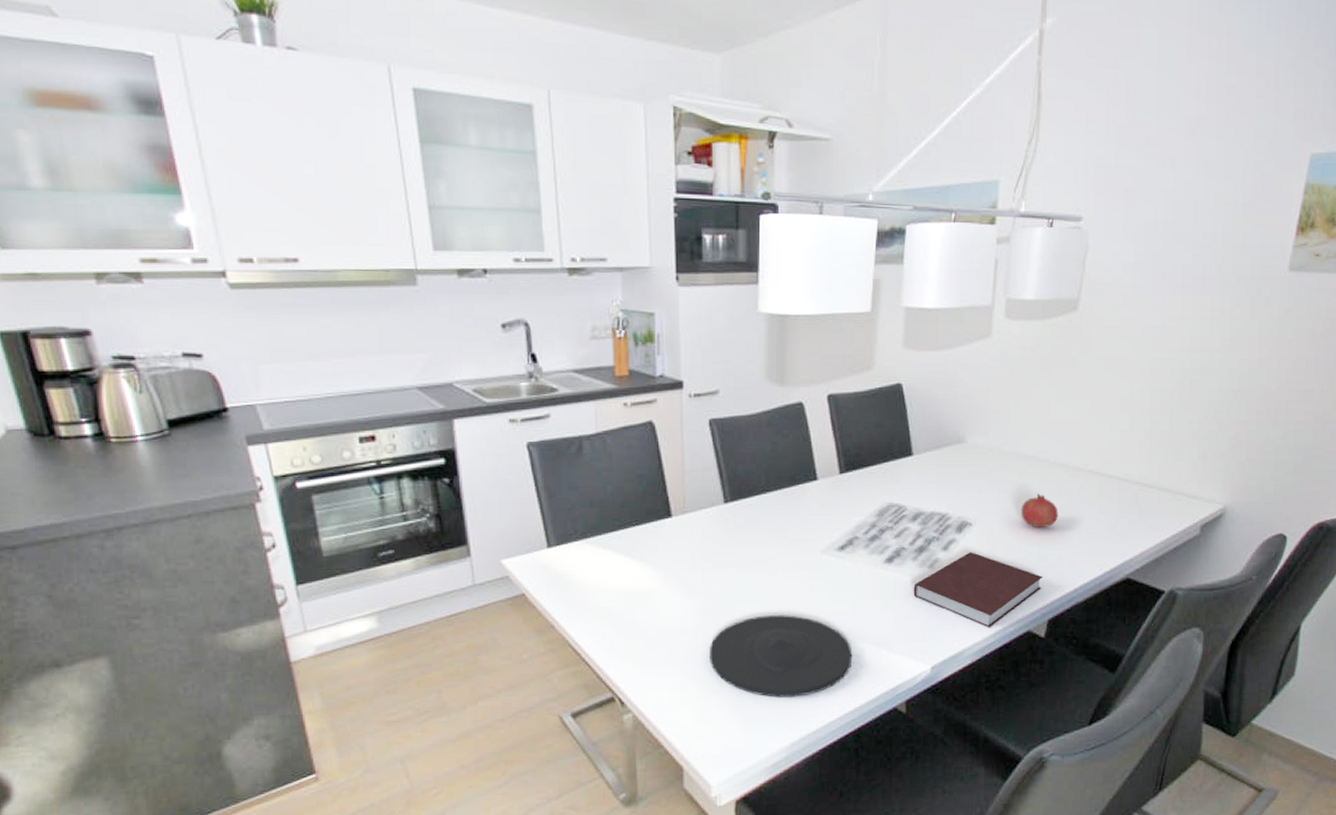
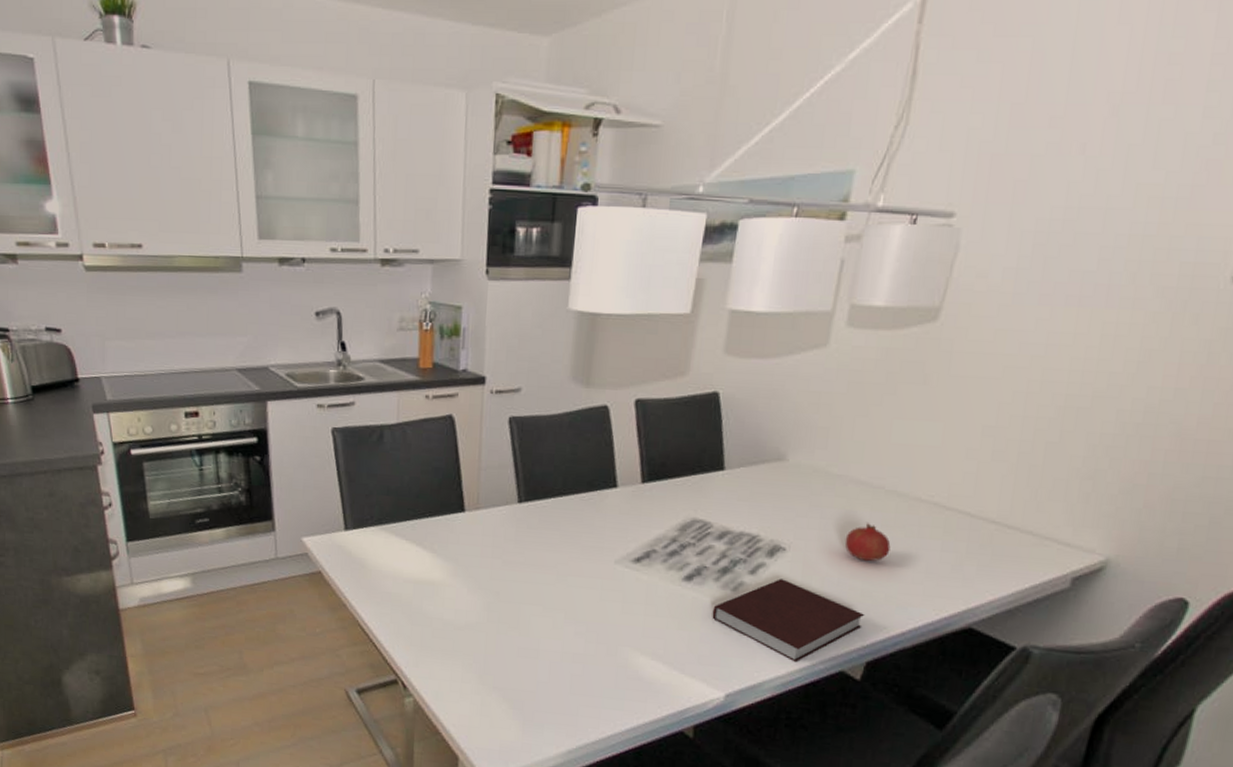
plate: present [710,615,853,697] -> none [492,619,641,705]

